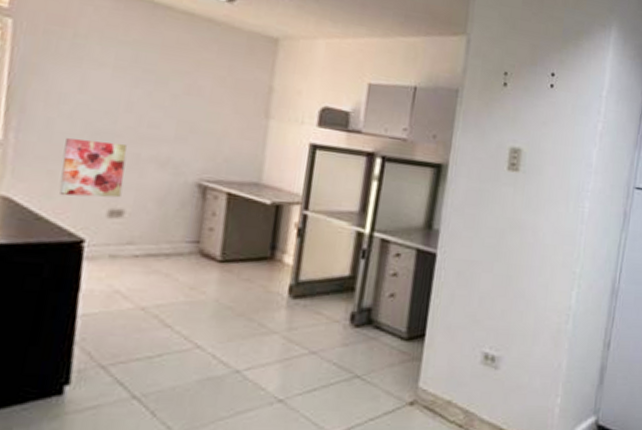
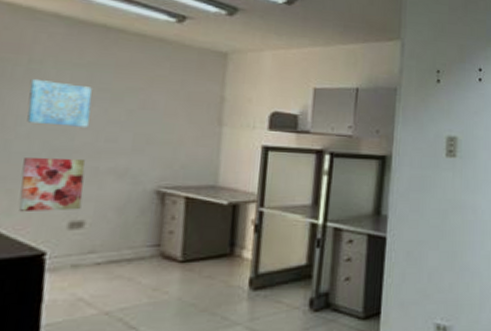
wall art: none [70,54,137,110] -> present [27,78,92,127]

